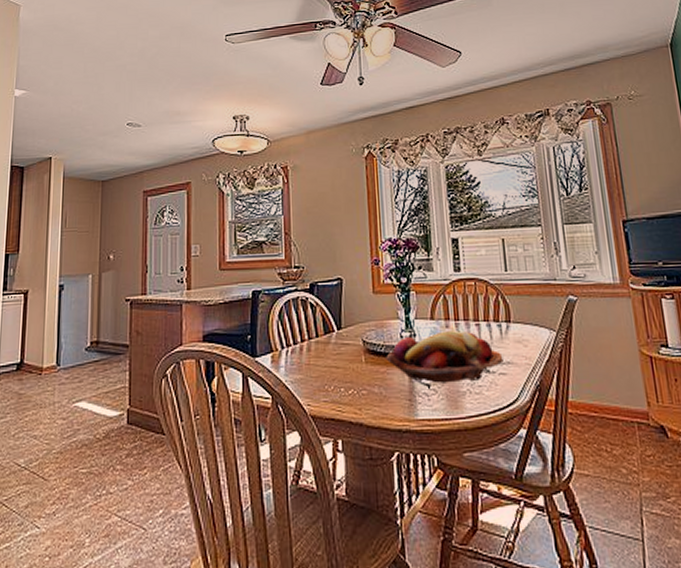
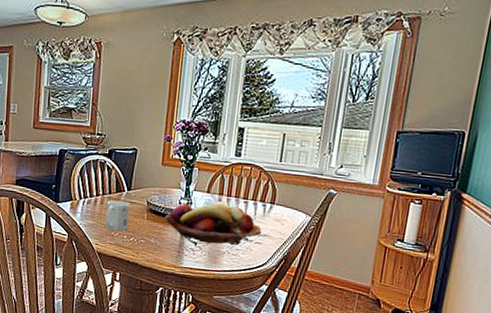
mug: none [315,343,345,384] -> present [105,200,130,231]

